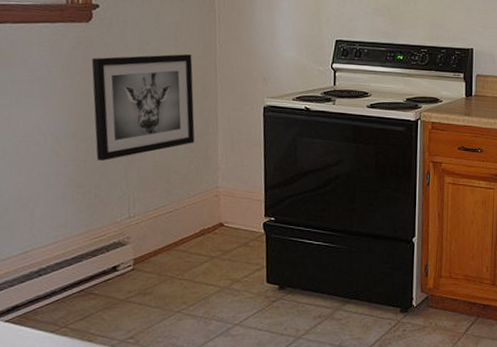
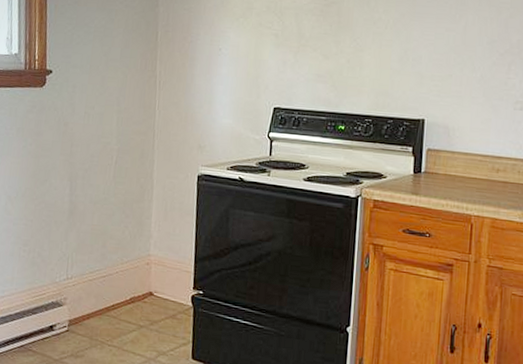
wall art: present [91,54,195,161] -> none [41,119,133,221]

